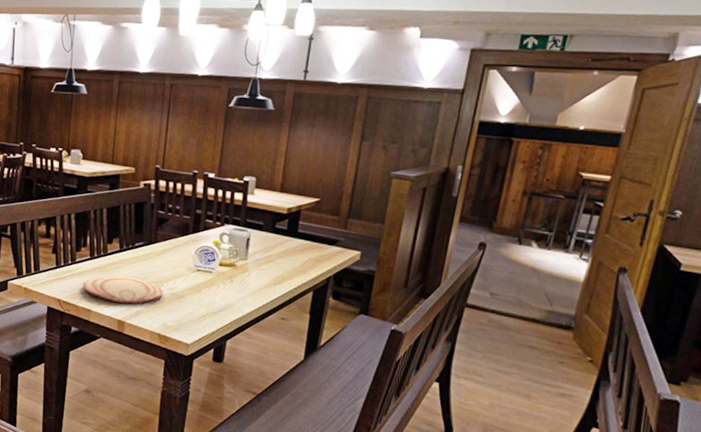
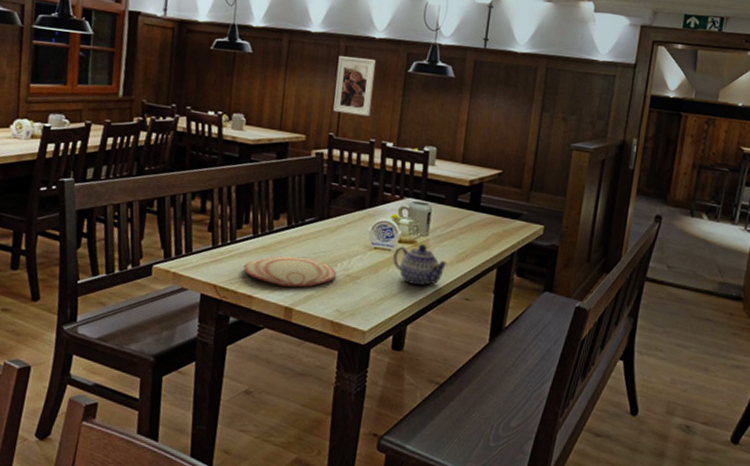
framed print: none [159,94,199,149] -> present [333,56,376,116]
teapot: none [214,267,265,306] -> present [393,244,447,286]

